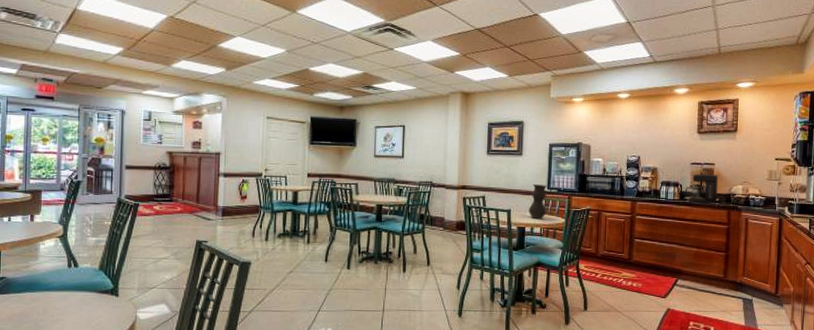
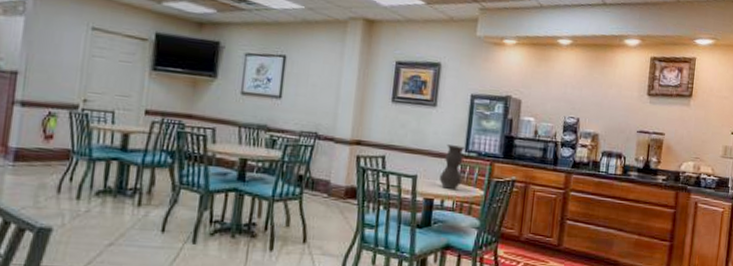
coffee maker: present [685,173,719,204] -> none [629,144,668,183]

